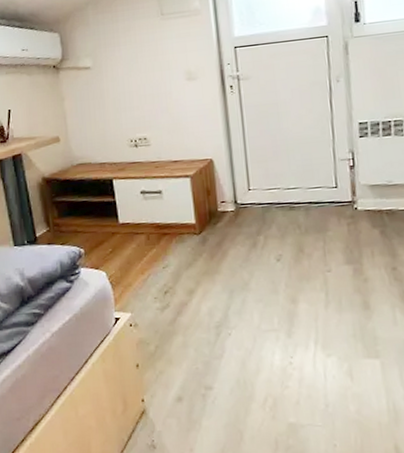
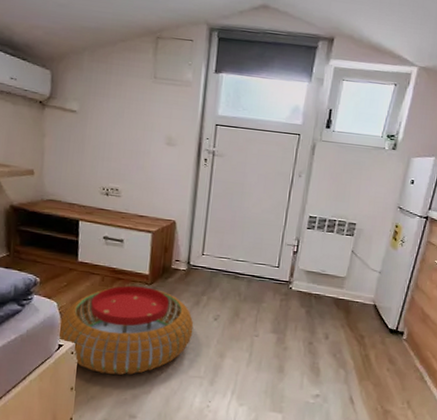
pouf: none [111,237,257,344] -> present [58,285,194,375]

